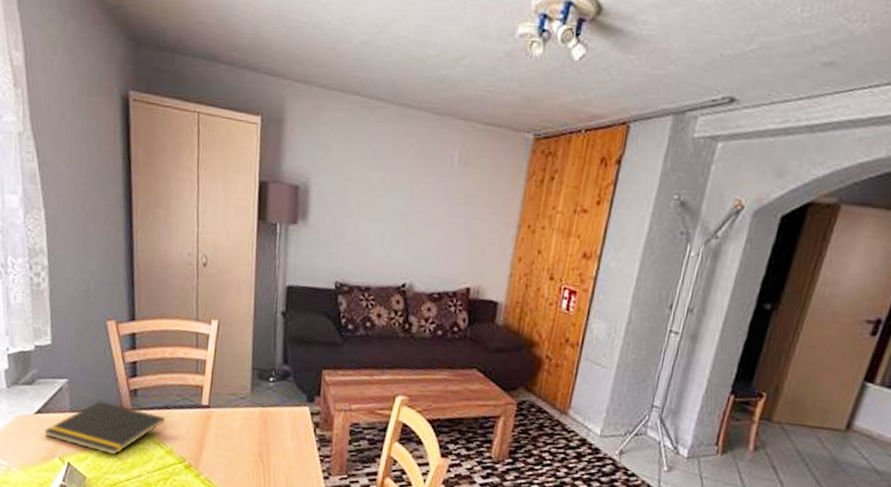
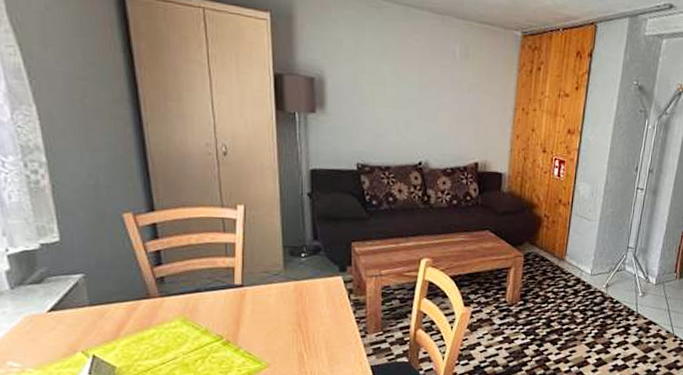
notepad: present [43,400,165,455] -> none [59,291,197,342]

